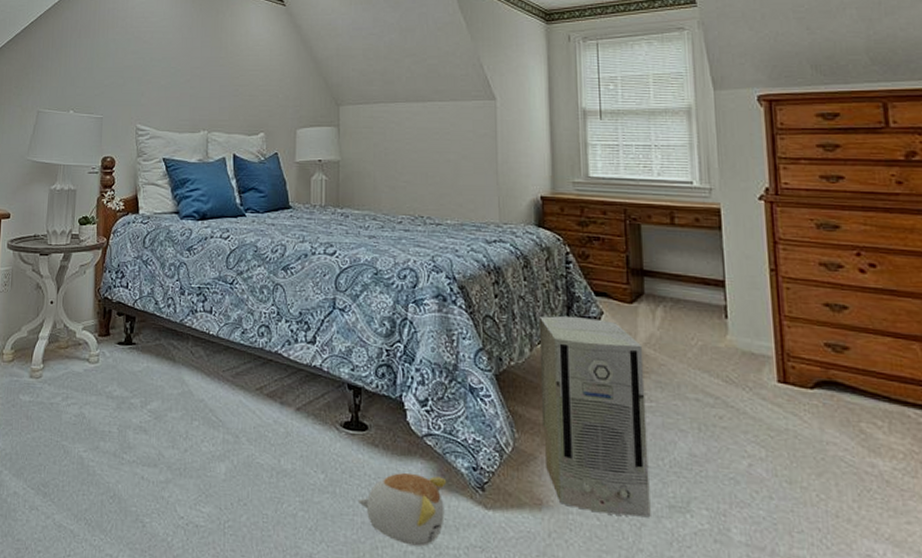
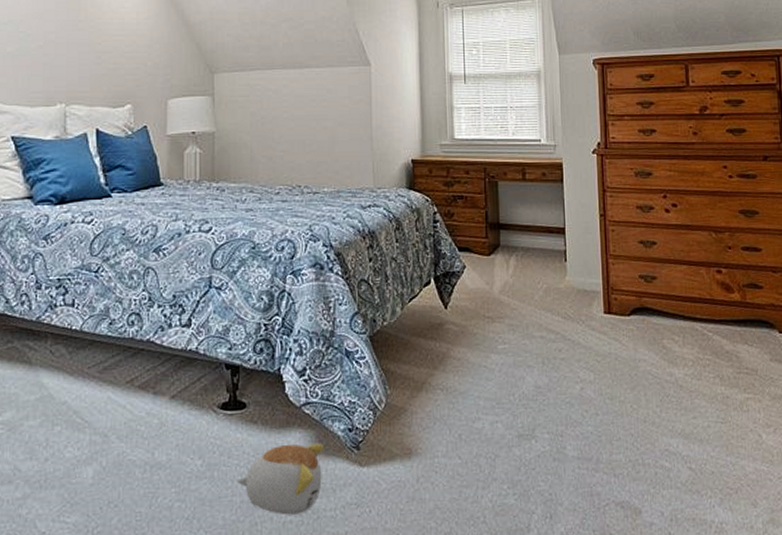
air purifier: present [538,316,651,517] -> none [409,273,503,452]

